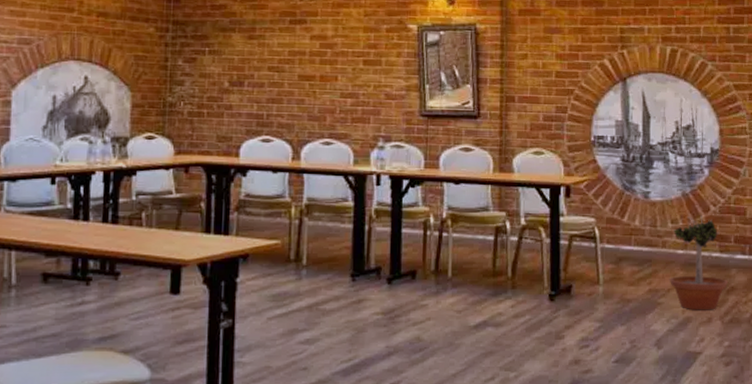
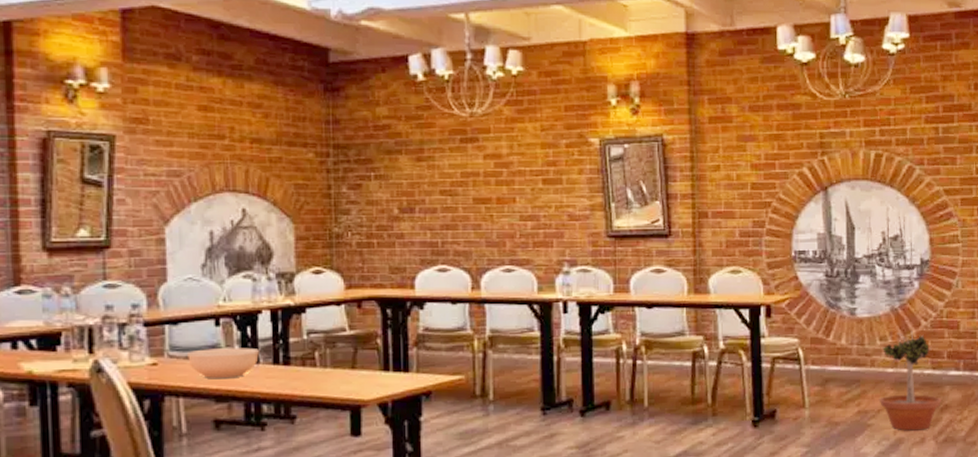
bowl: none [23,205,91,235] -> present [188,347,261,379]

